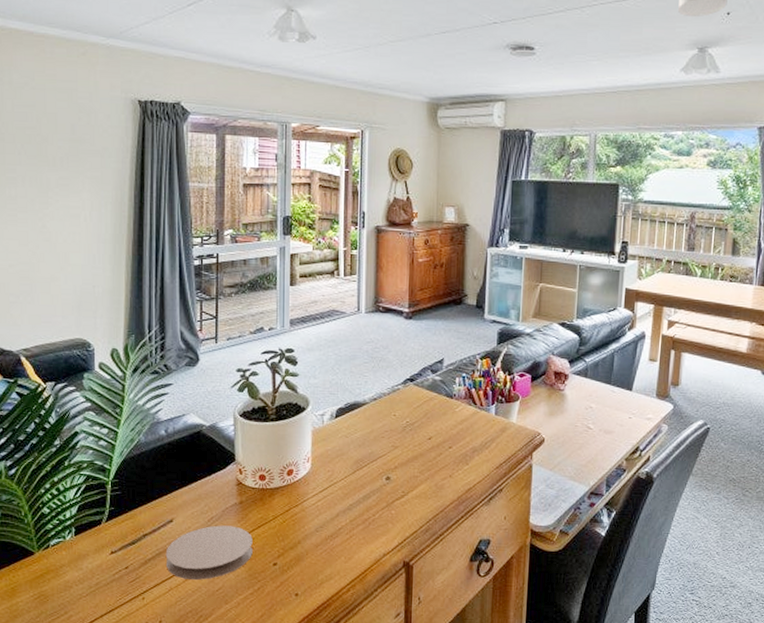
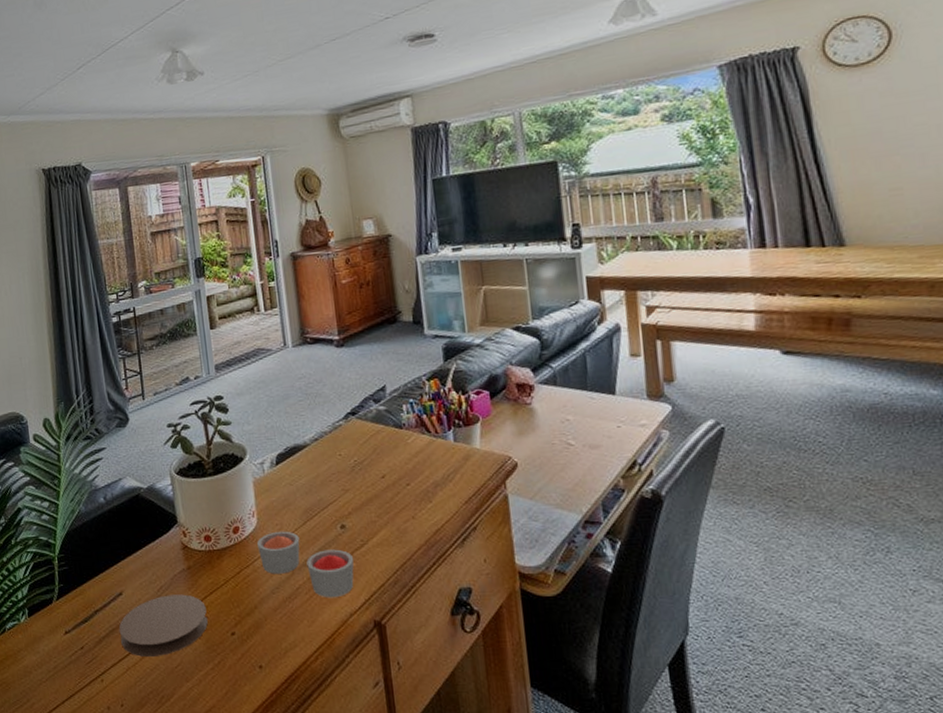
candle: none [307,477,393,540] -> present [256,531,354,598]

